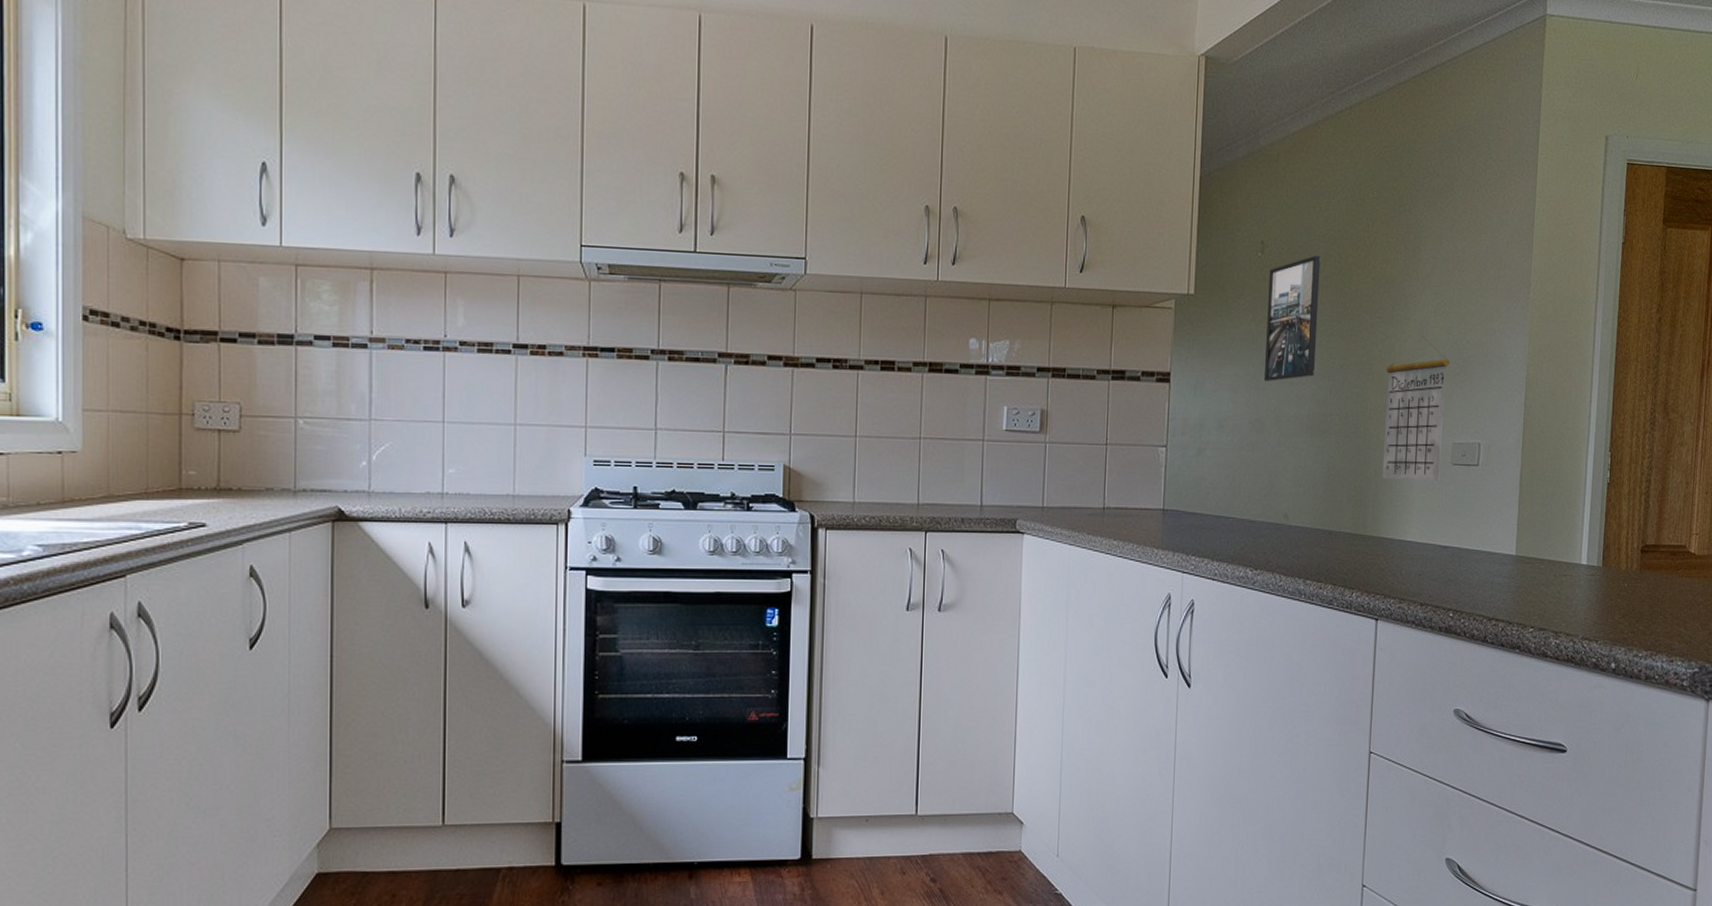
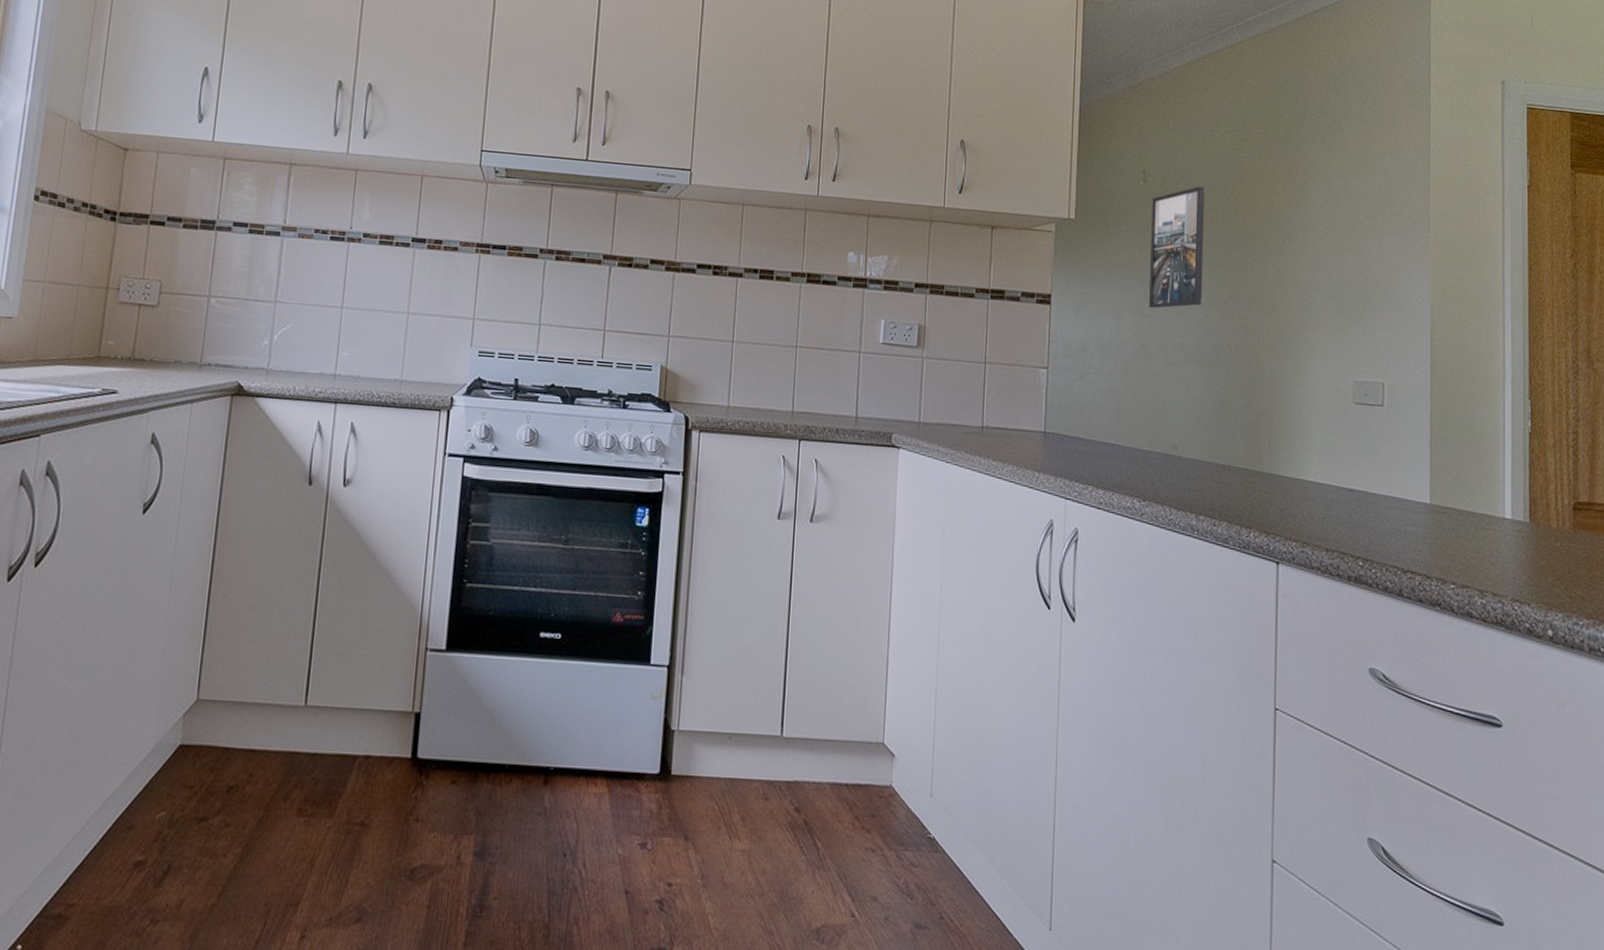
calendar: present [1382,334,1450,481] -> none [1277,269,1347,420]

